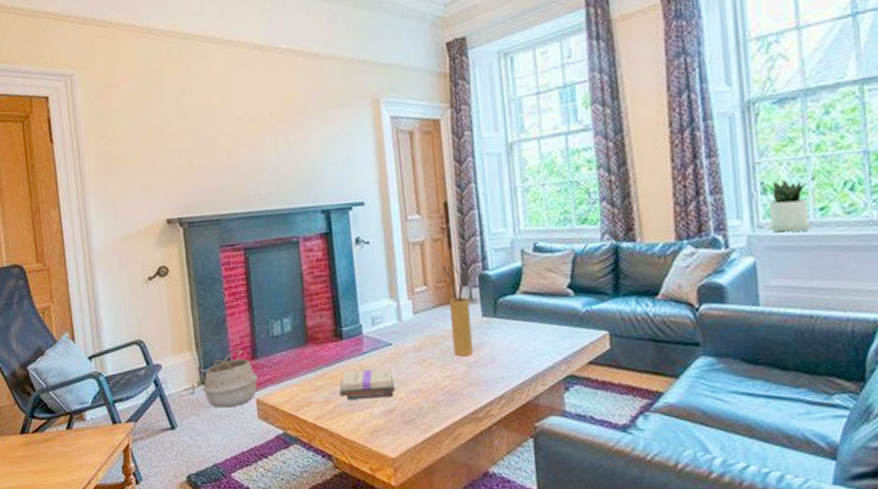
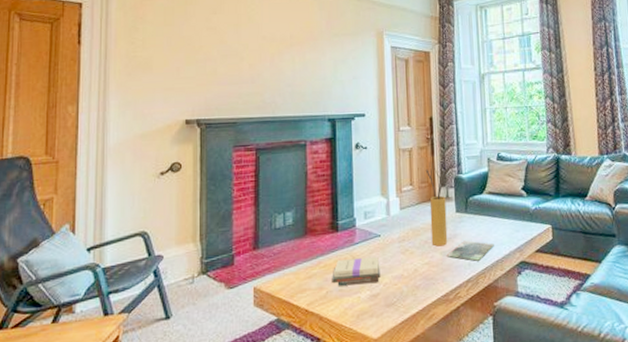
woven basket: present [202,349,258,408] -> none [201,240,257,297]
magazine: none [472,350,533,374] -> present [446,240,494,261]

